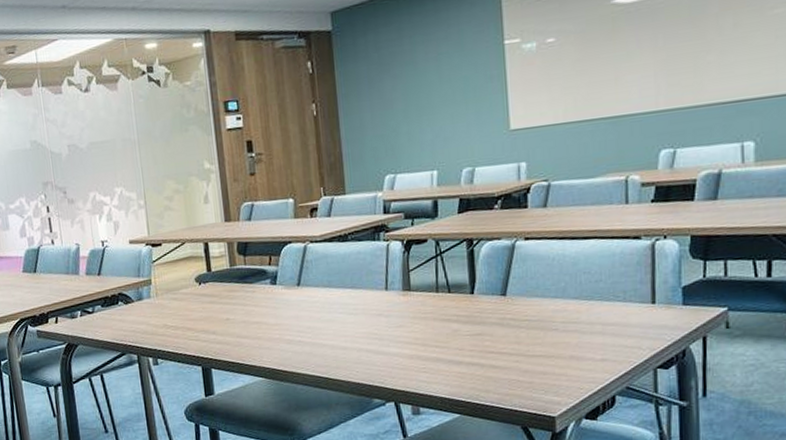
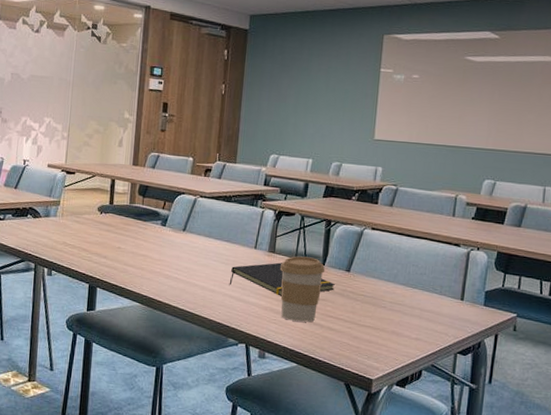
notepad: none [362,300,491,340] -> present [229,262,335,296]
coffee cup: none [419,287,476,366] -> present [279,256,325,322]

